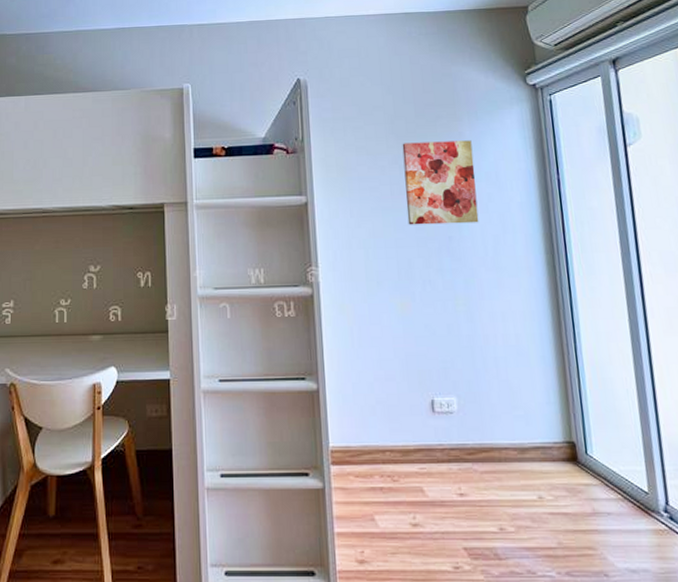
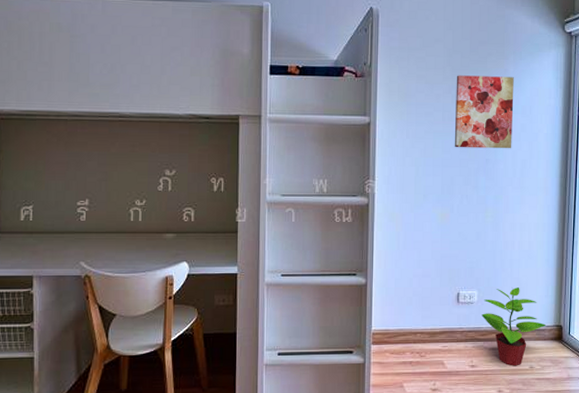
potted plant: none [465,392,554,496] -> present [482,287,547,366]

